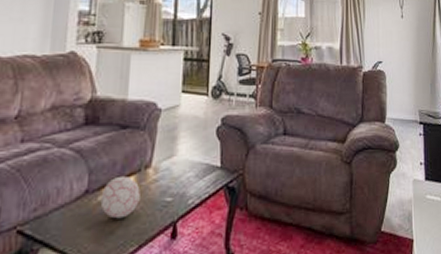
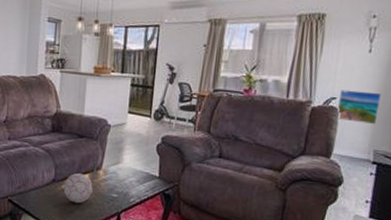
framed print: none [384,53,417,85] -> present [336,90,381,124]

